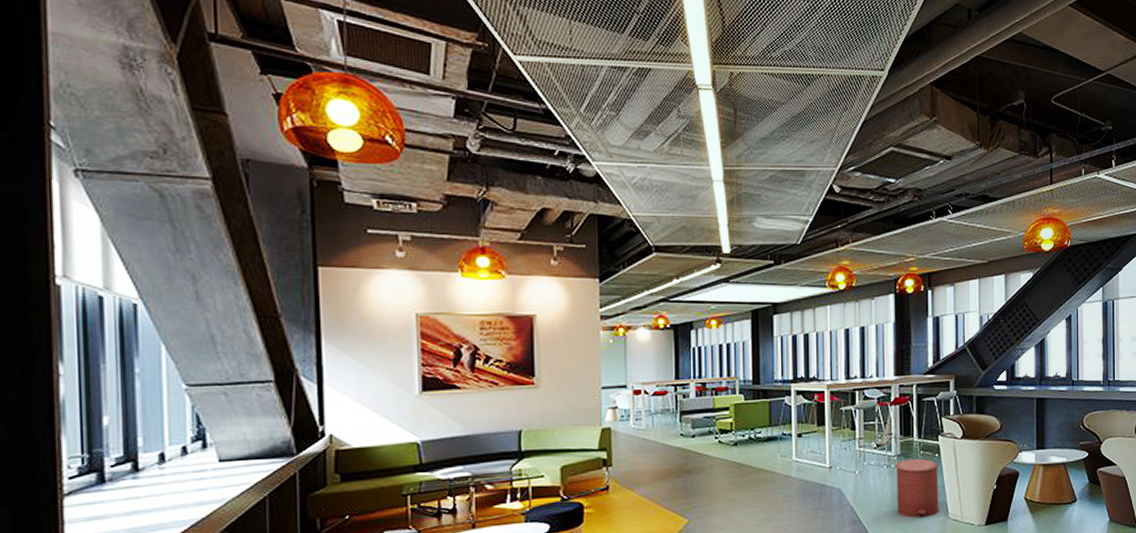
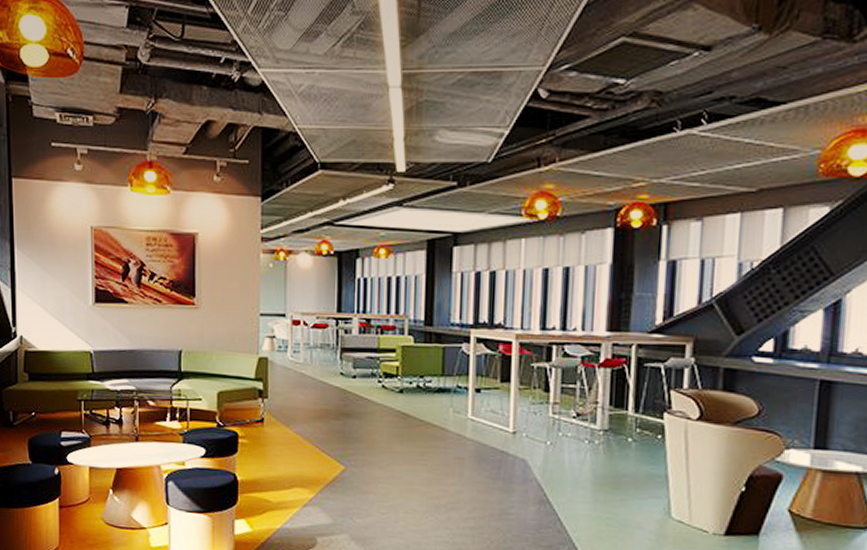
trash can: present [895,458,939,518] -> none [599,436,661,512]

